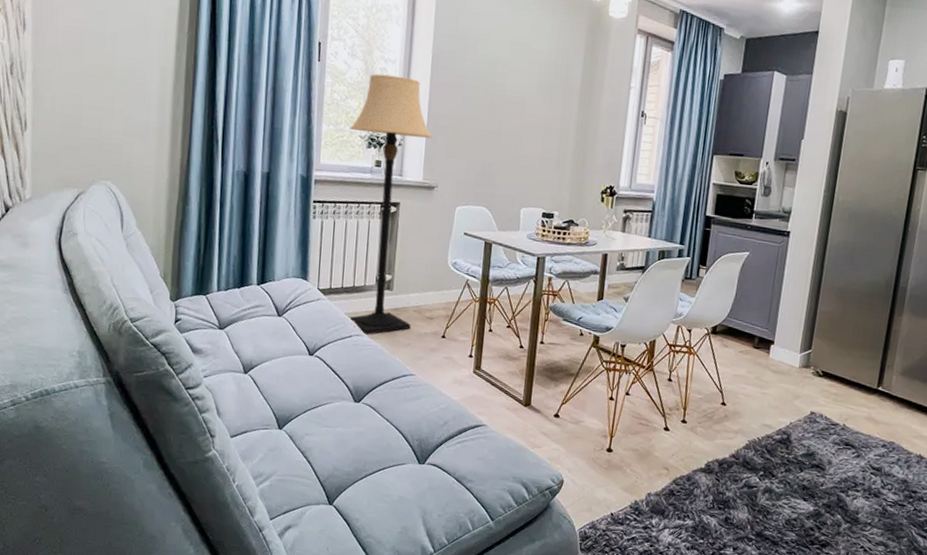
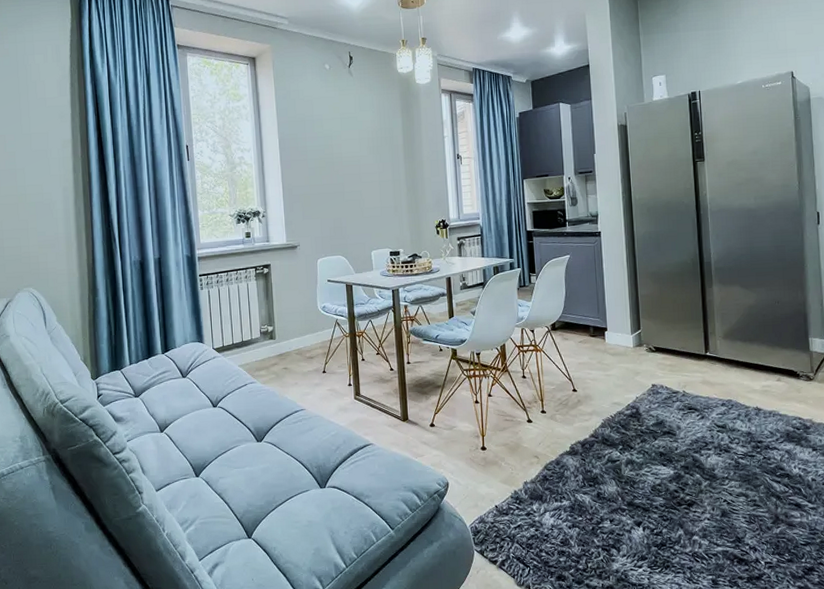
lamp: present [347,73,432,335] -> none [220,161,296,381]

